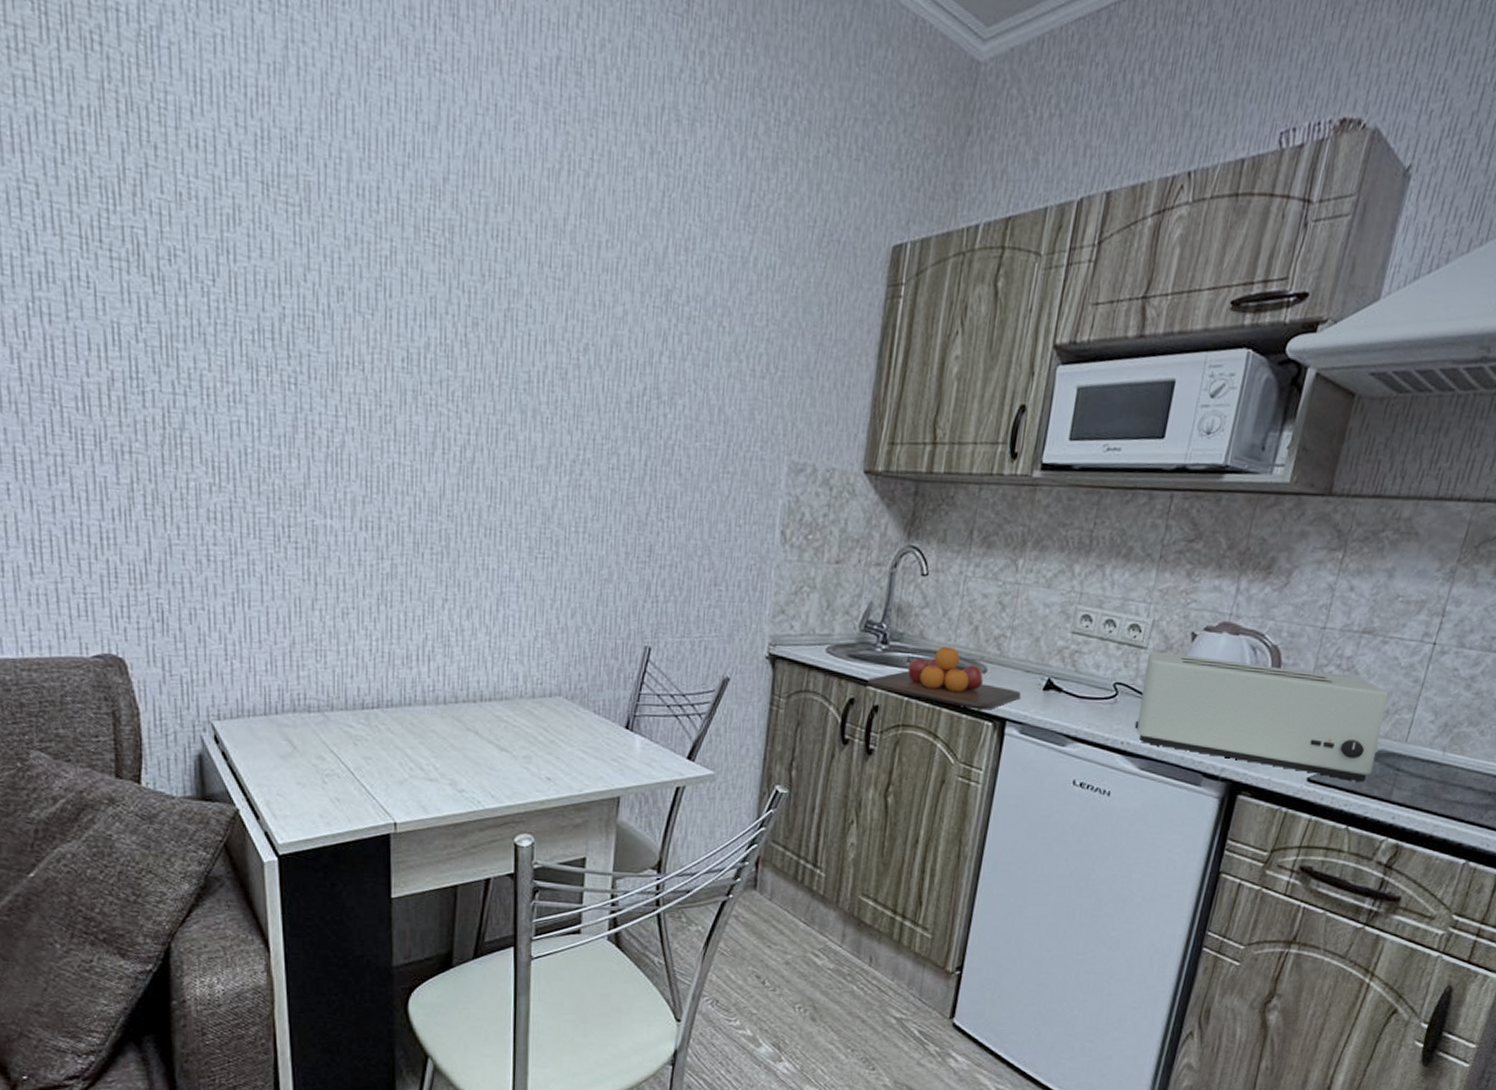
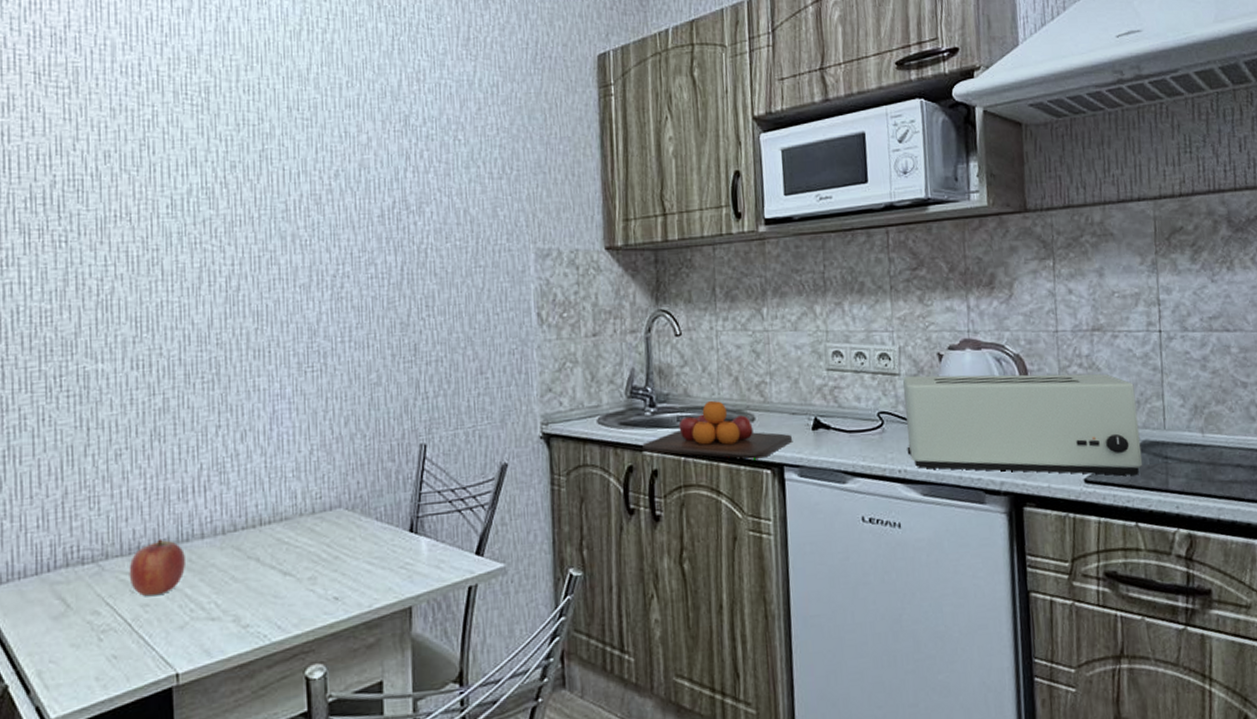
fruit: none [353,699,408,751] -> present [129,538,187,597]

